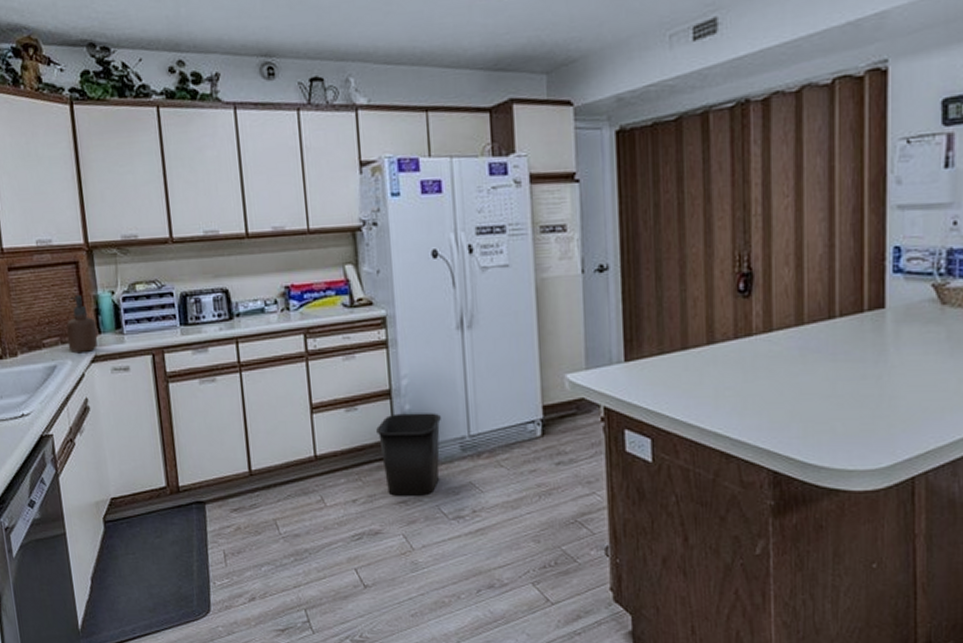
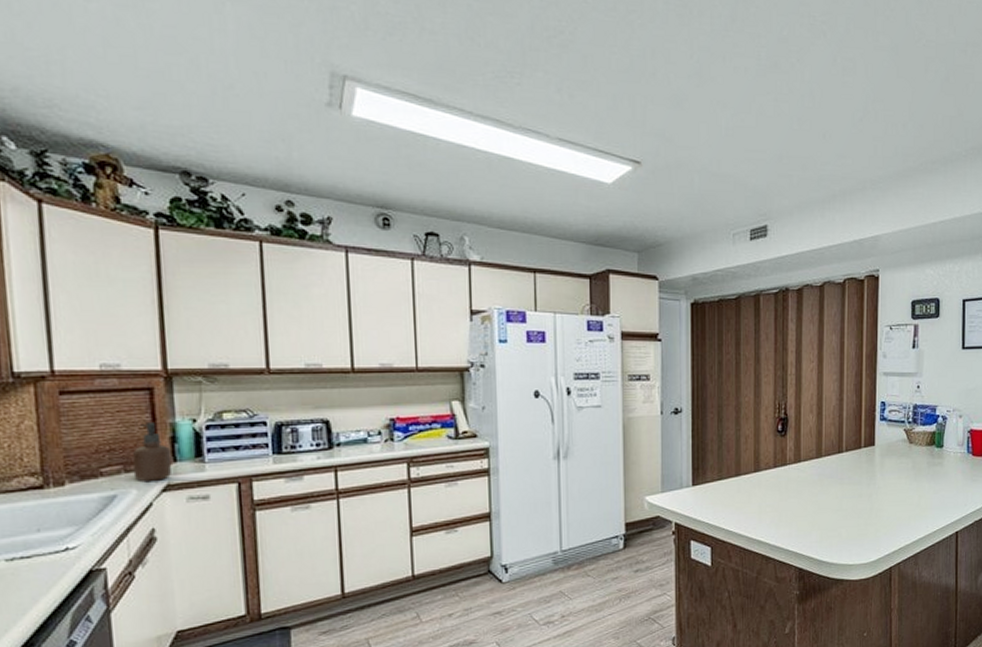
waste bin: present [376,413,441,496] -> none [475,532,536,608]

